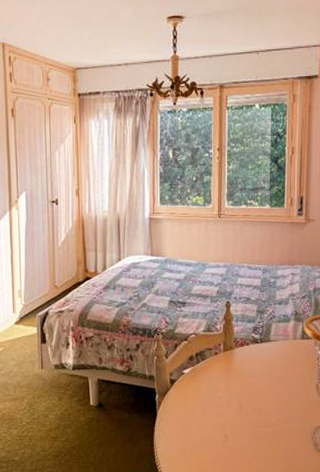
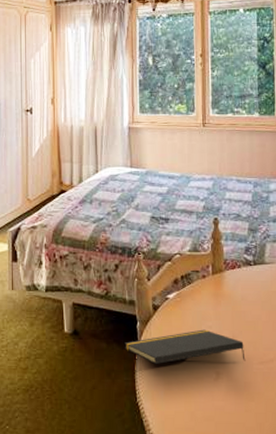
notepad: none [145,399,250,430] -> present [125,329,246,364]

